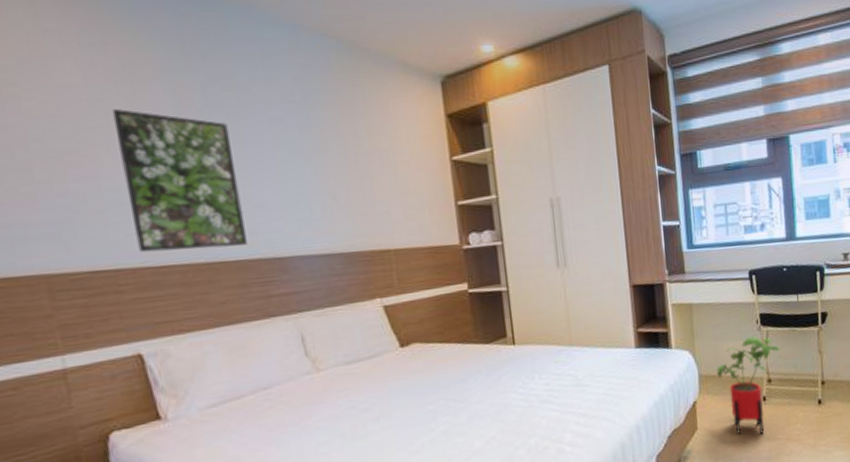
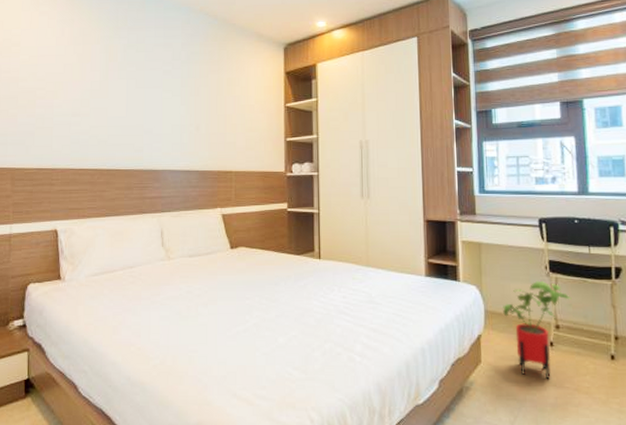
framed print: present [111,109,247,253] -> none [68,62,136,159]

